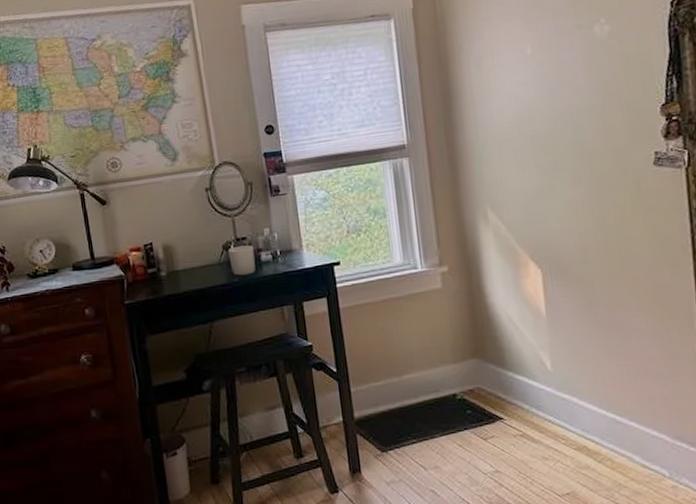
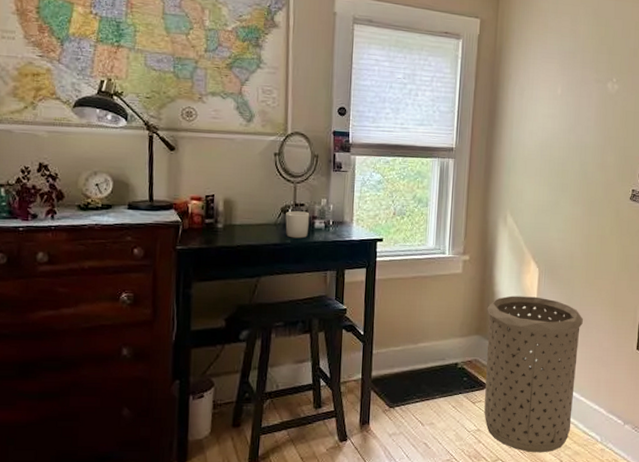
laundry basket: none [481,304,622,495] -> present [484,296,583,453]

